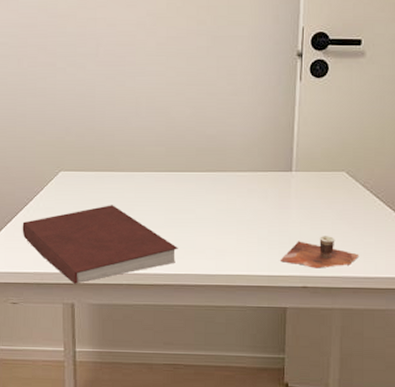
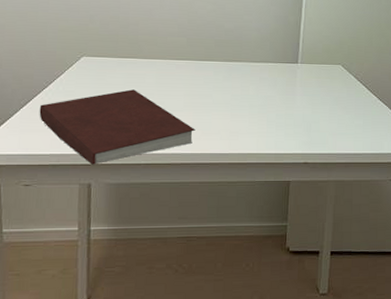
cup: present [280,236,360,269] -> none [285,119,351,147]

